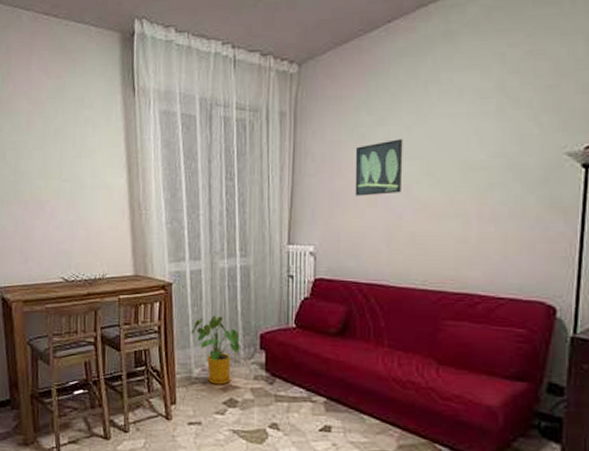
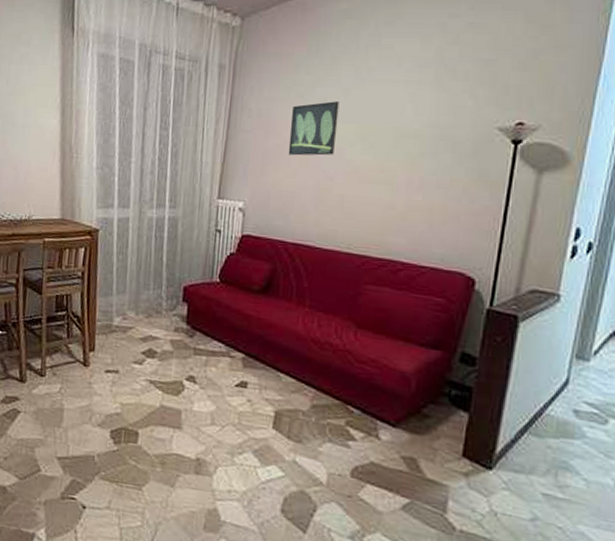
house plant: present [191,316,240,385] -> none [115,265,163,335]

